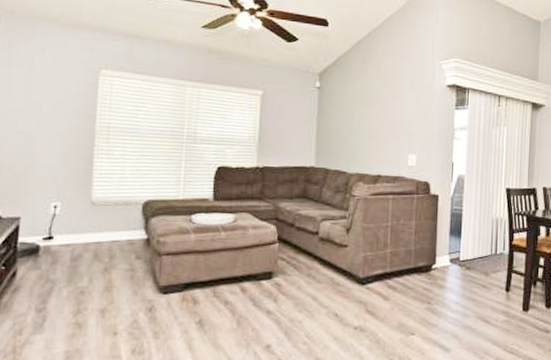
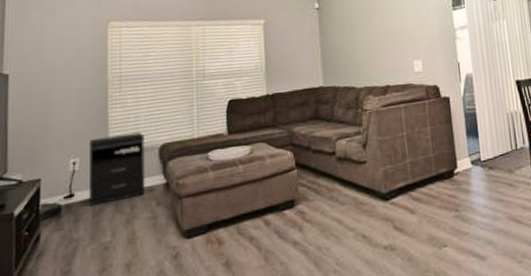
nightstand: none [67,185,129,251] -> present [88,132,146,206]

